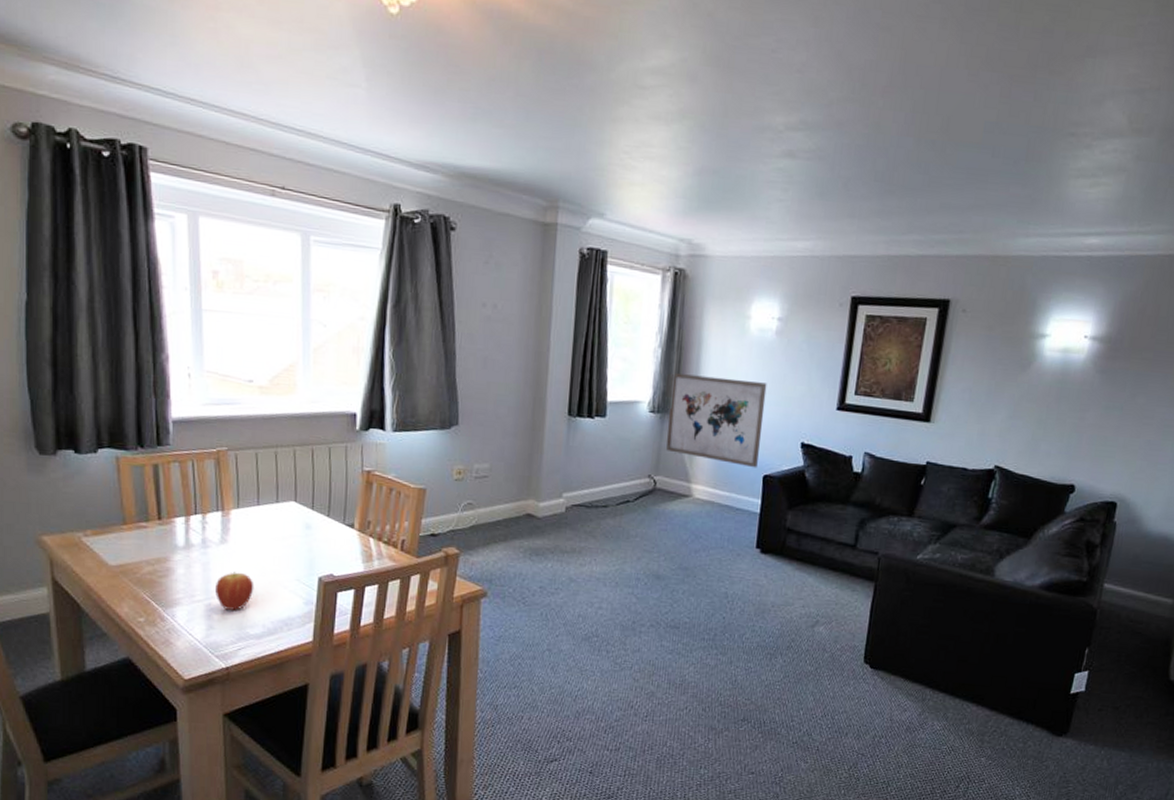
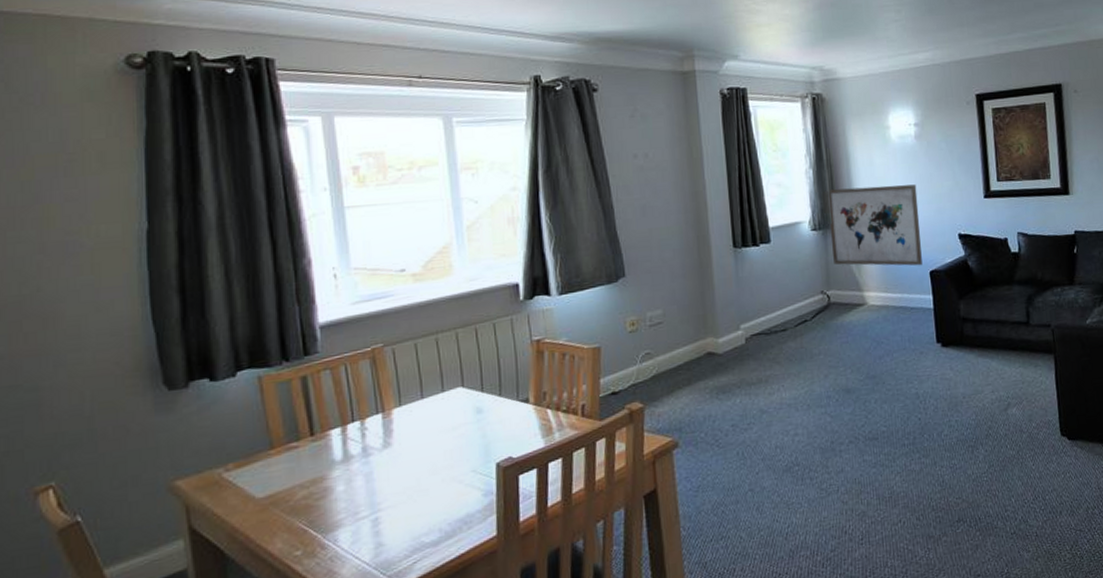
fruit: present [214,572,254,610] -> none [380,475,426,521]

